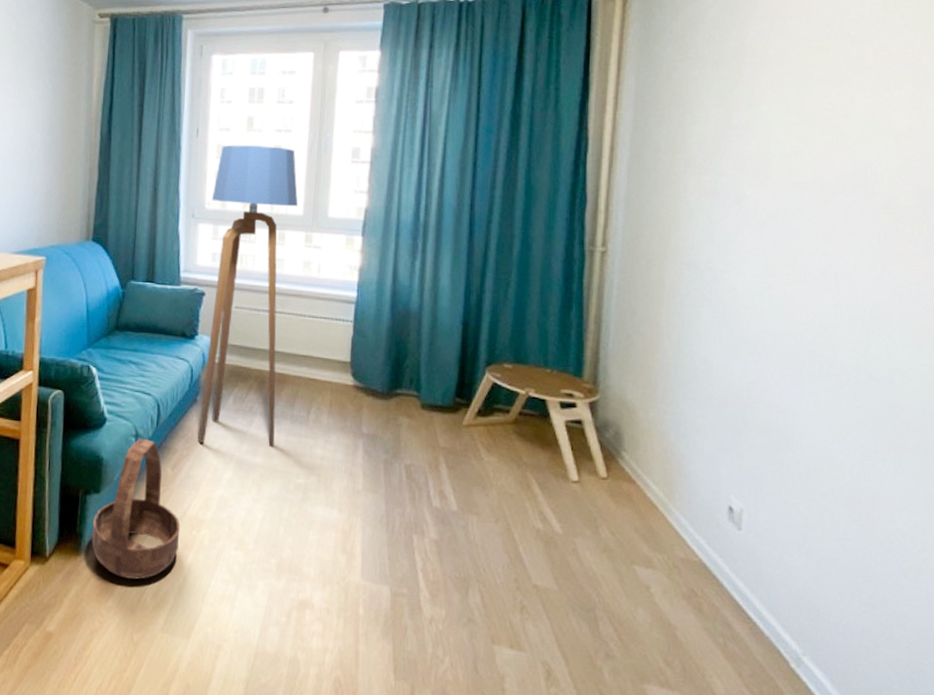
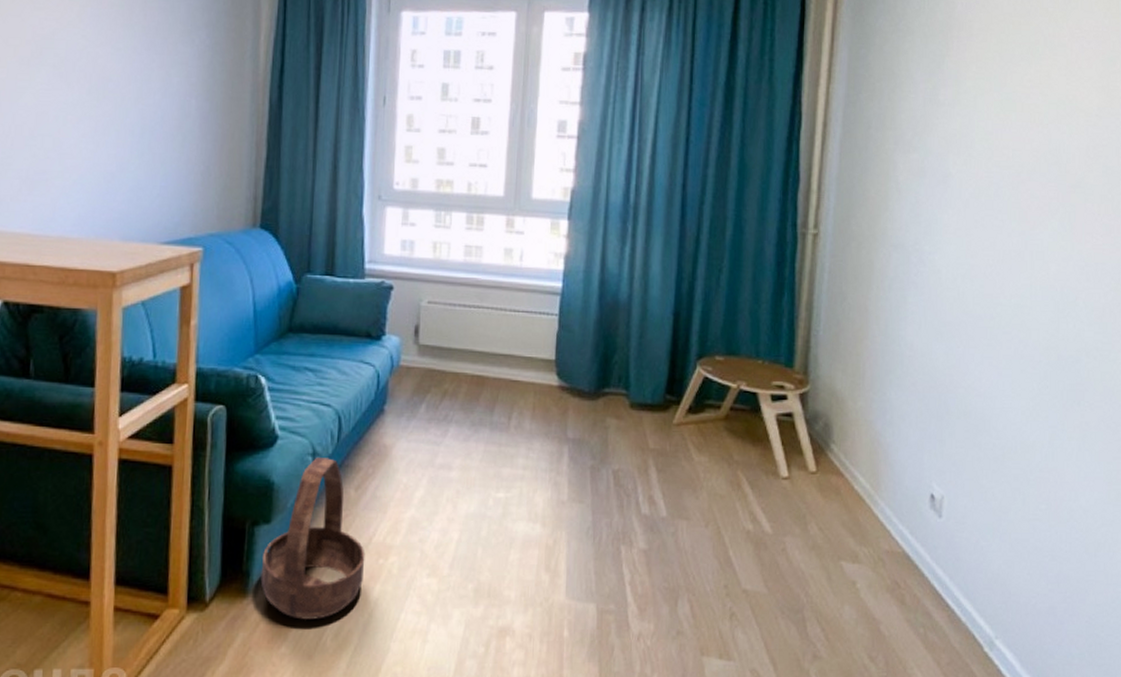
floor lamp: present [198,145,299,447] -> none [386,116,499,459]

